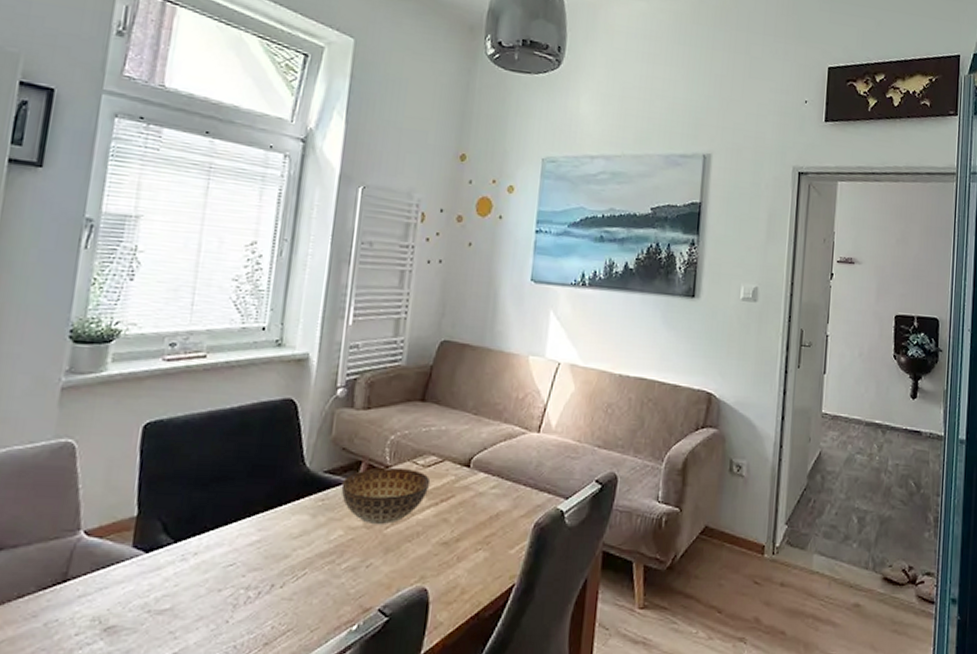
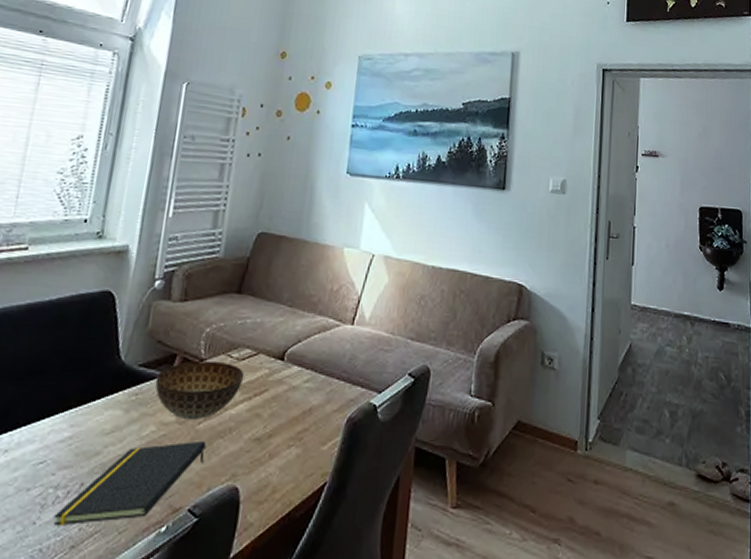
notepad: none [246,544,394,625] -> present [53,440,207,526]

